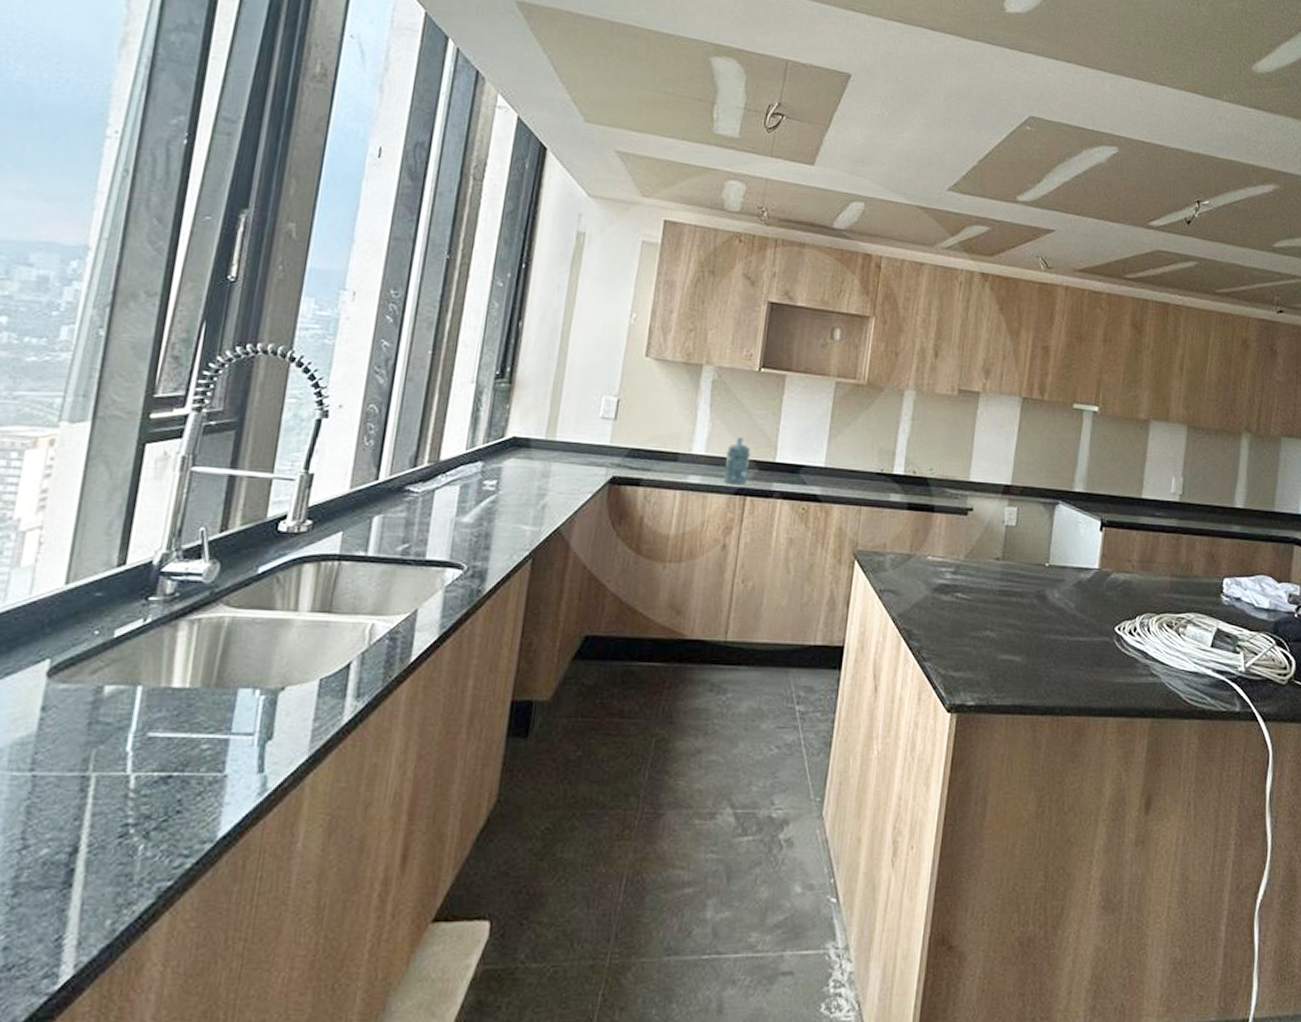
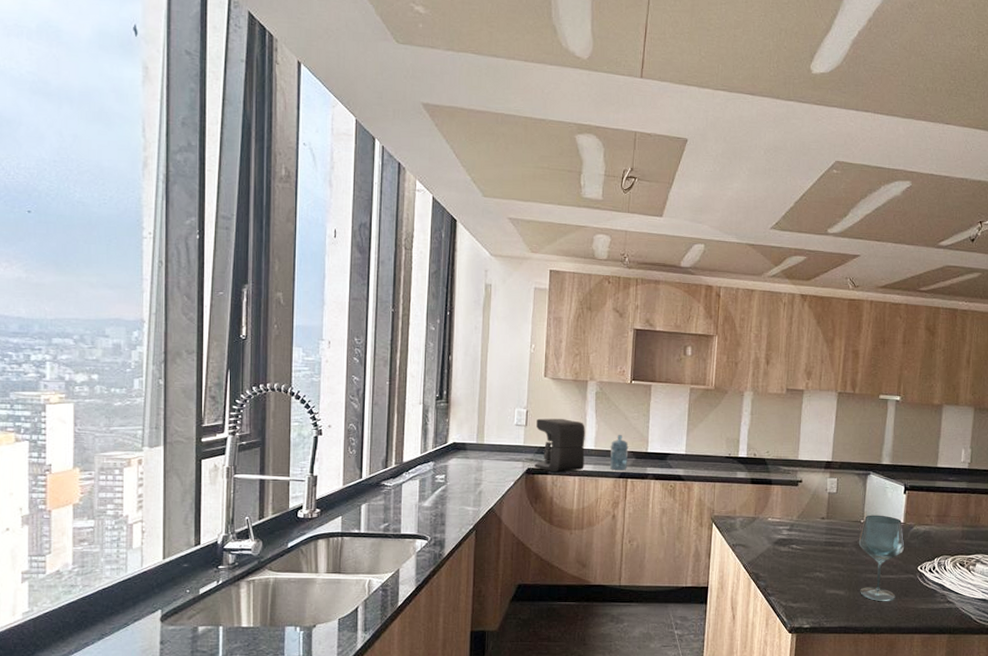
coffee maker: none [622,410,695,484] -> present [534,418,585,473]
wine glass: none [1041,556,1100,673] -> present [858,515,905,602]

